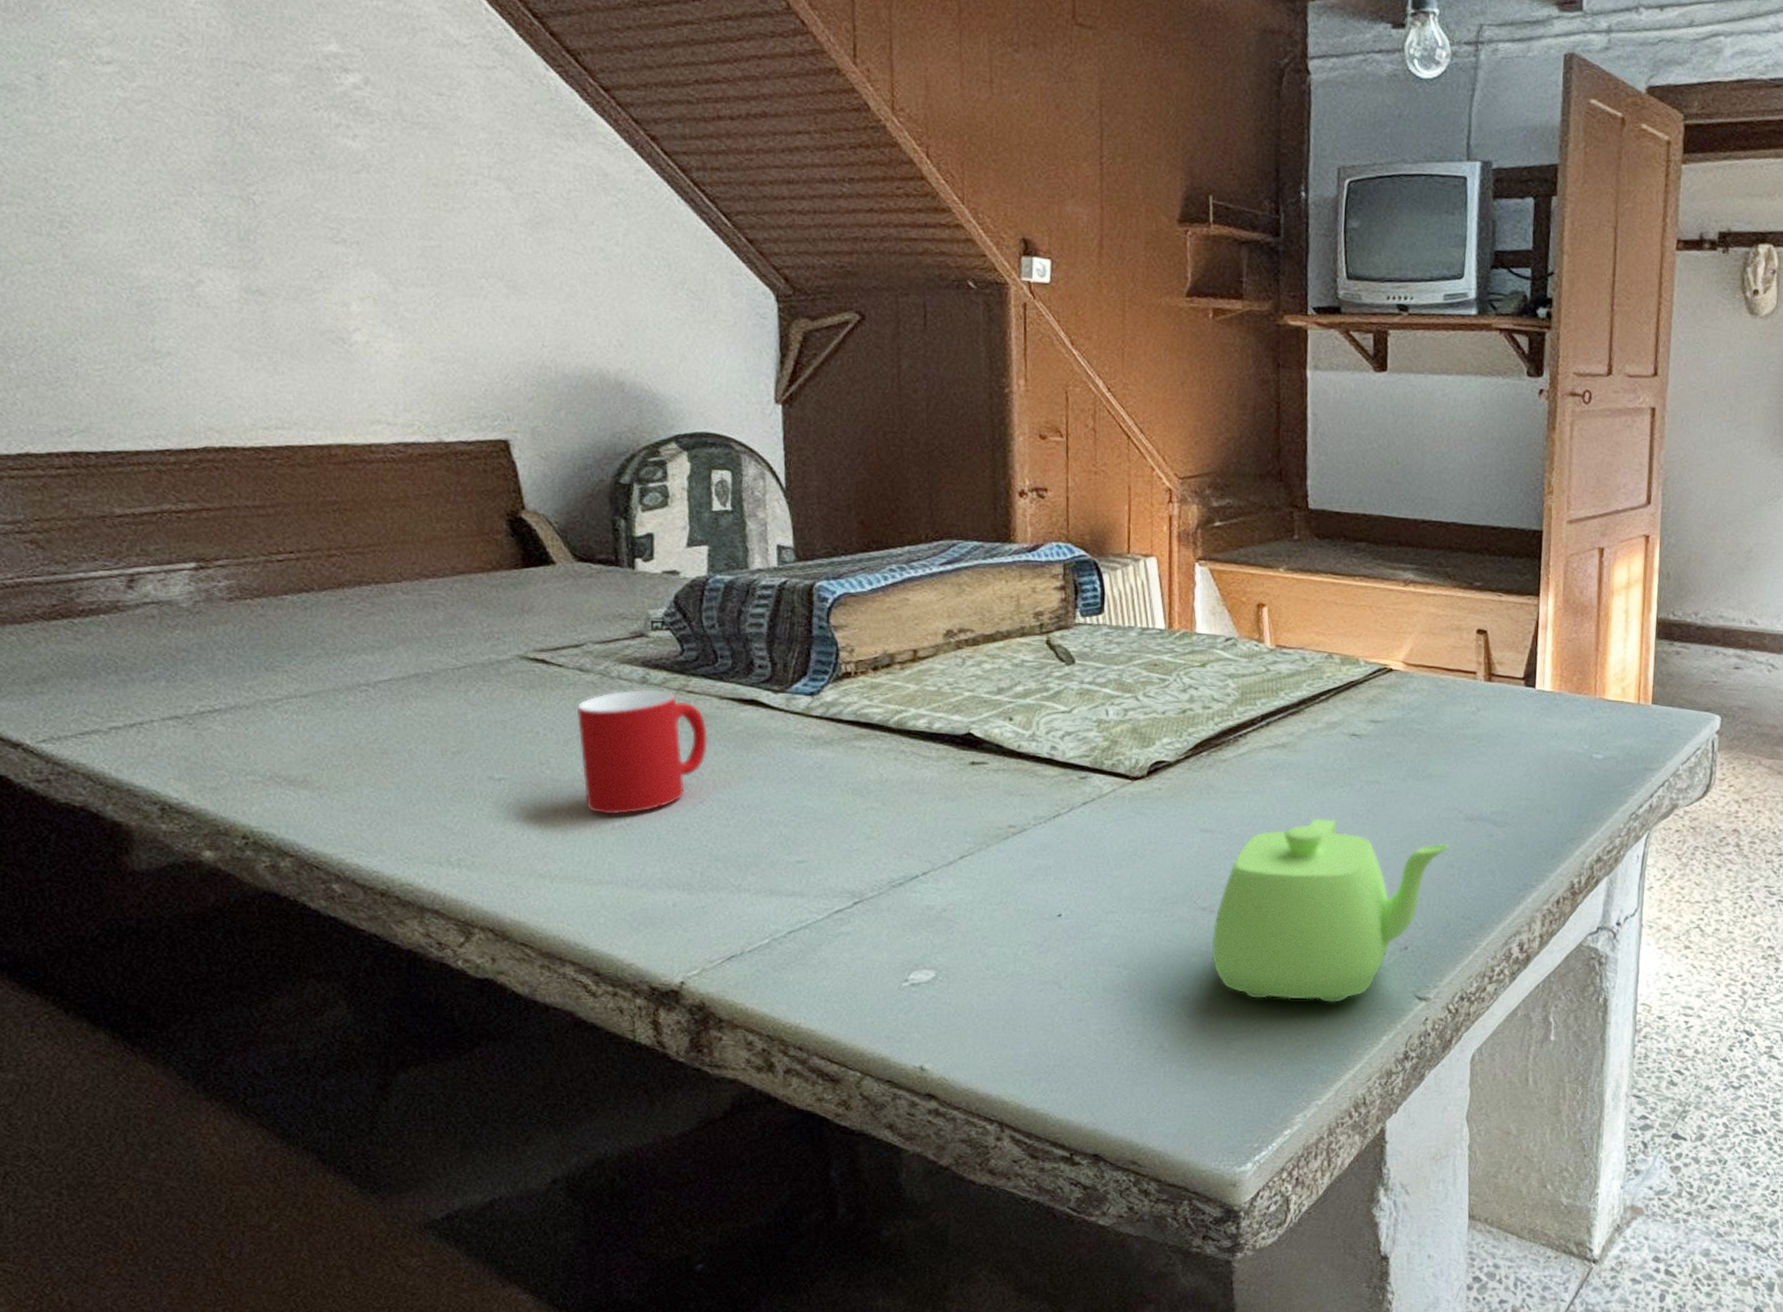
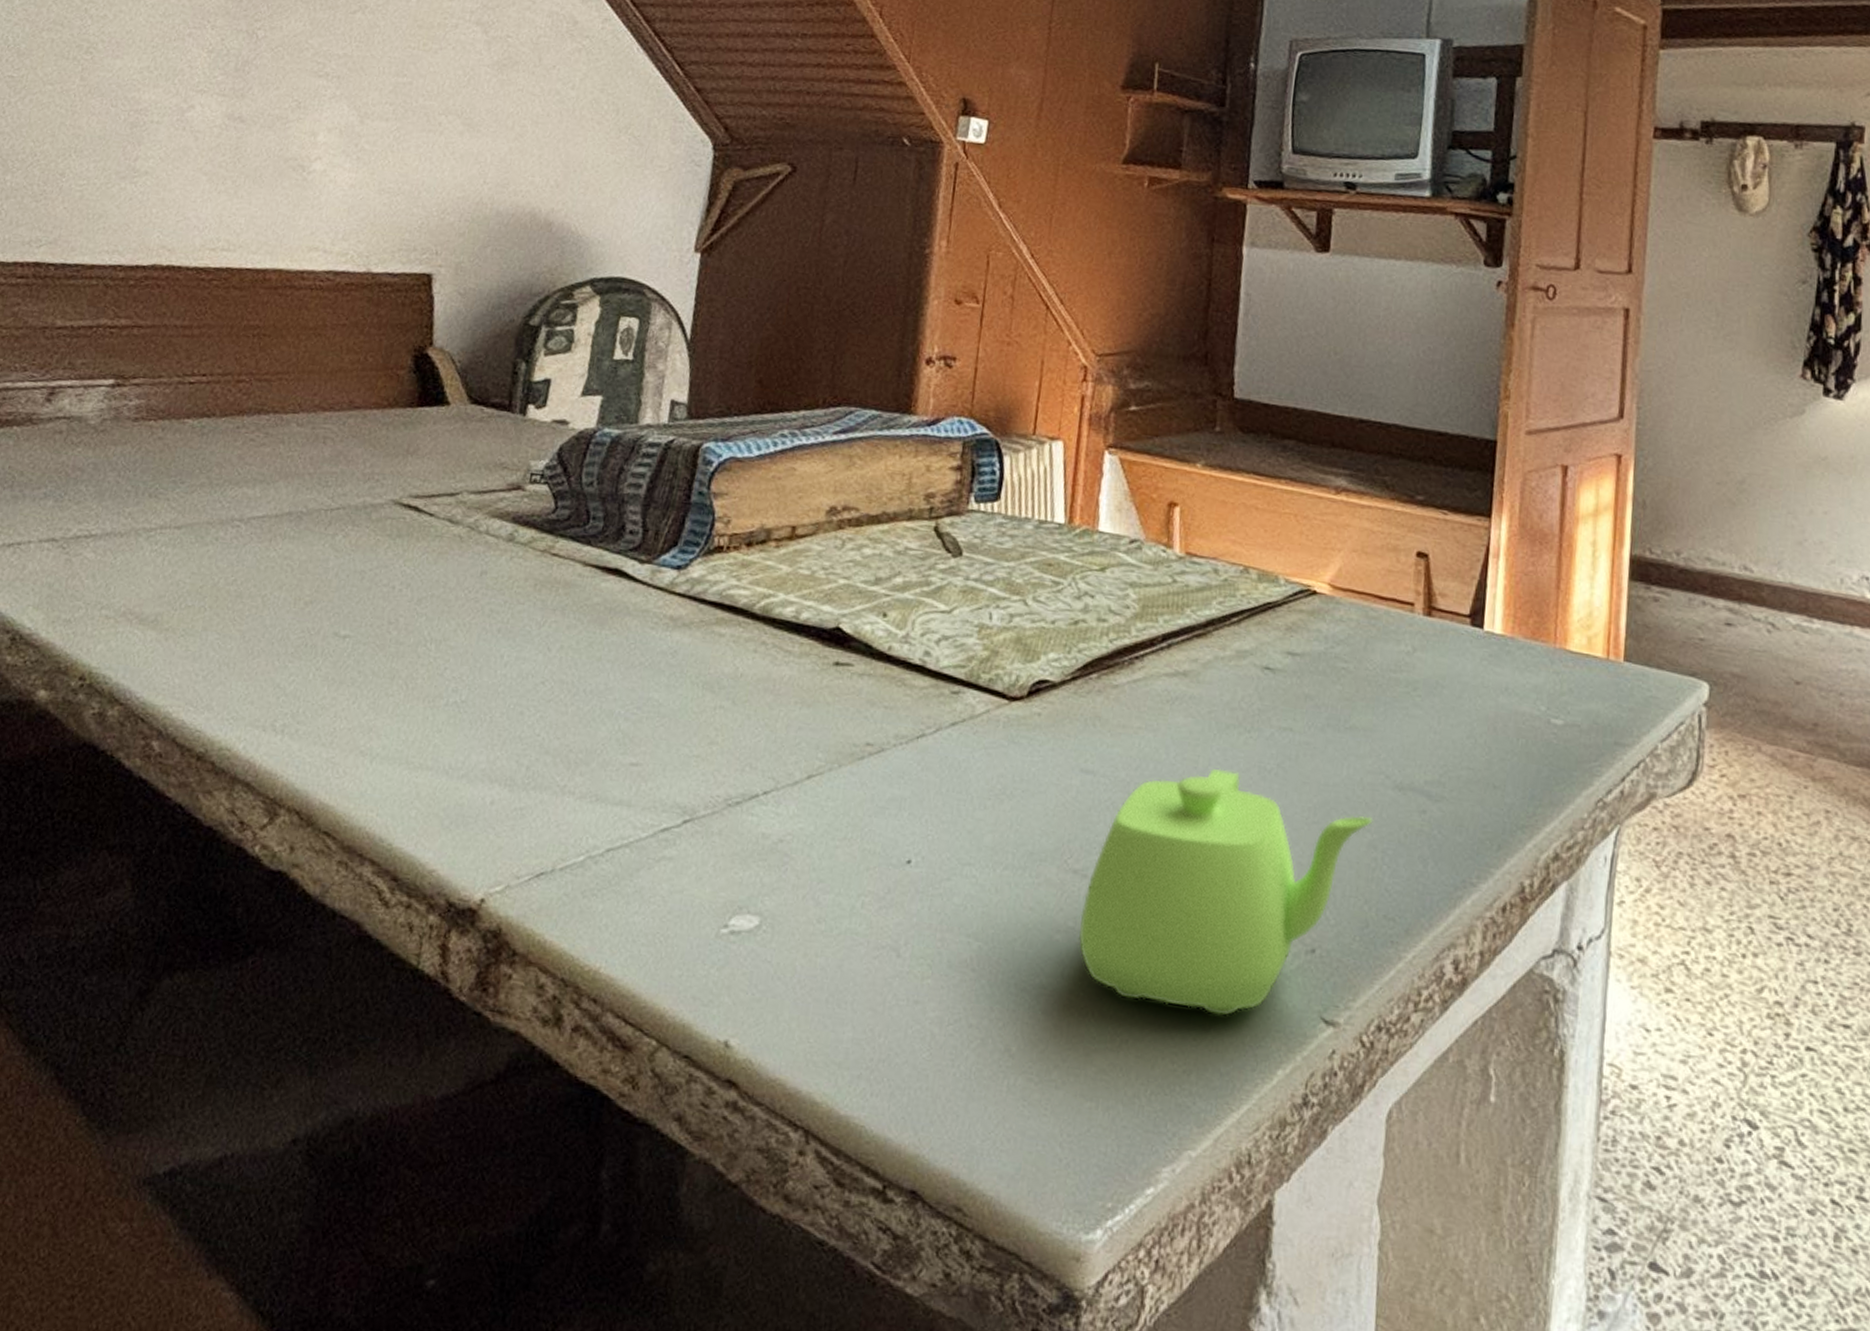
cup: present [576,689,707,815] -> none [424,547,565,690]

